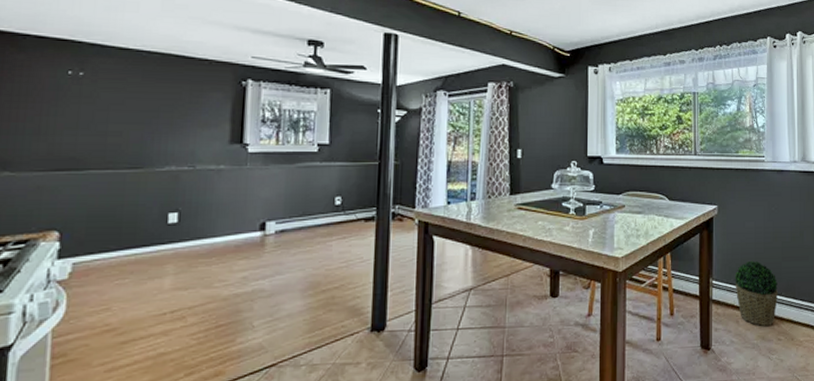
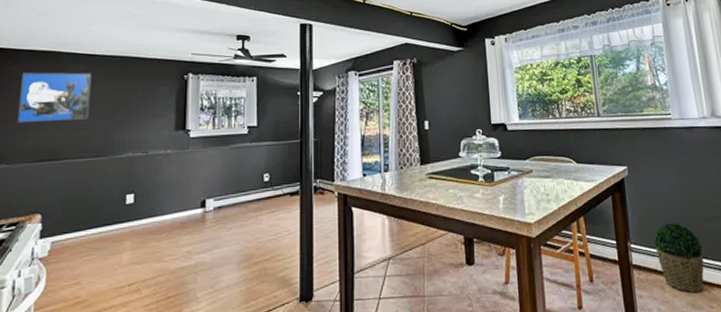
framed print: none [22,63,124,126] -> present [16,72,92,124]

